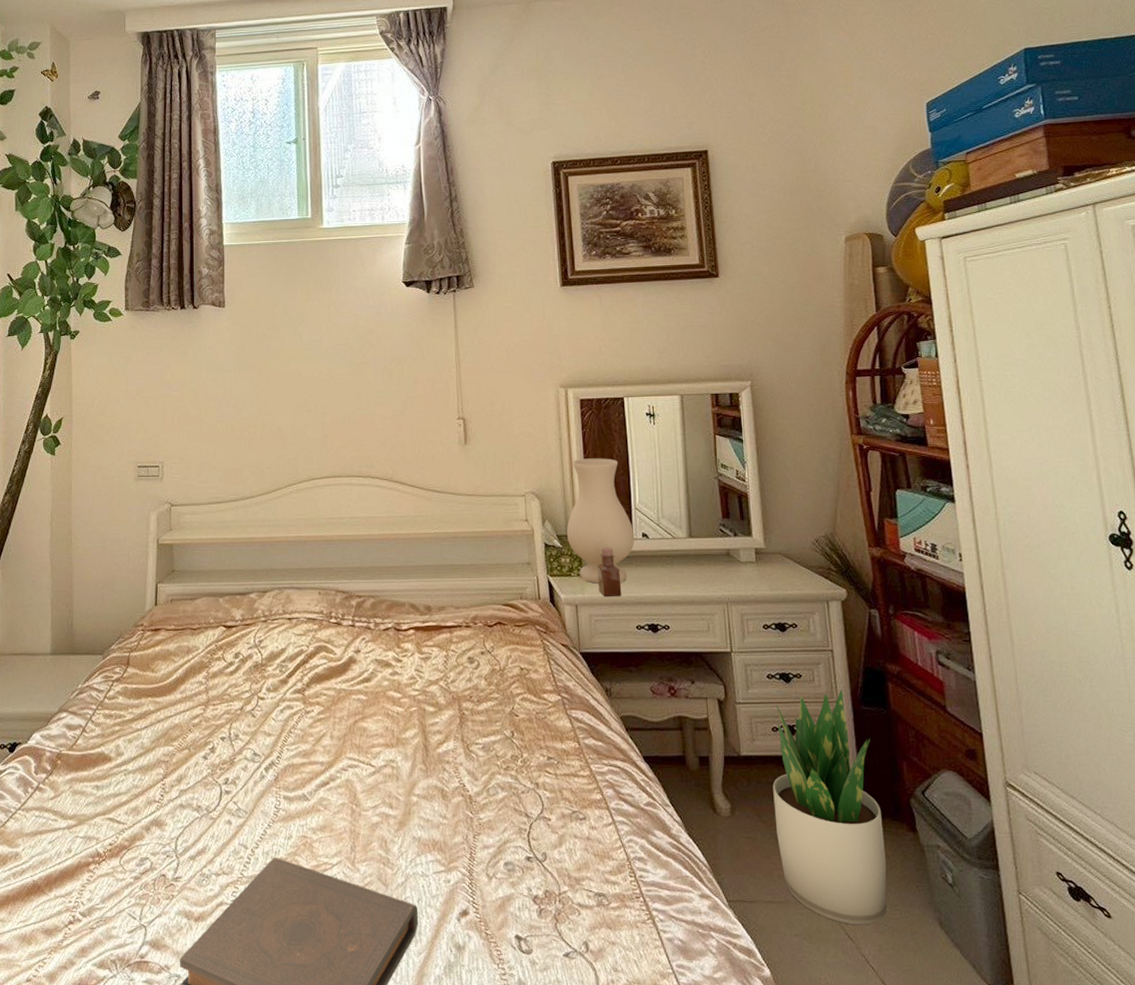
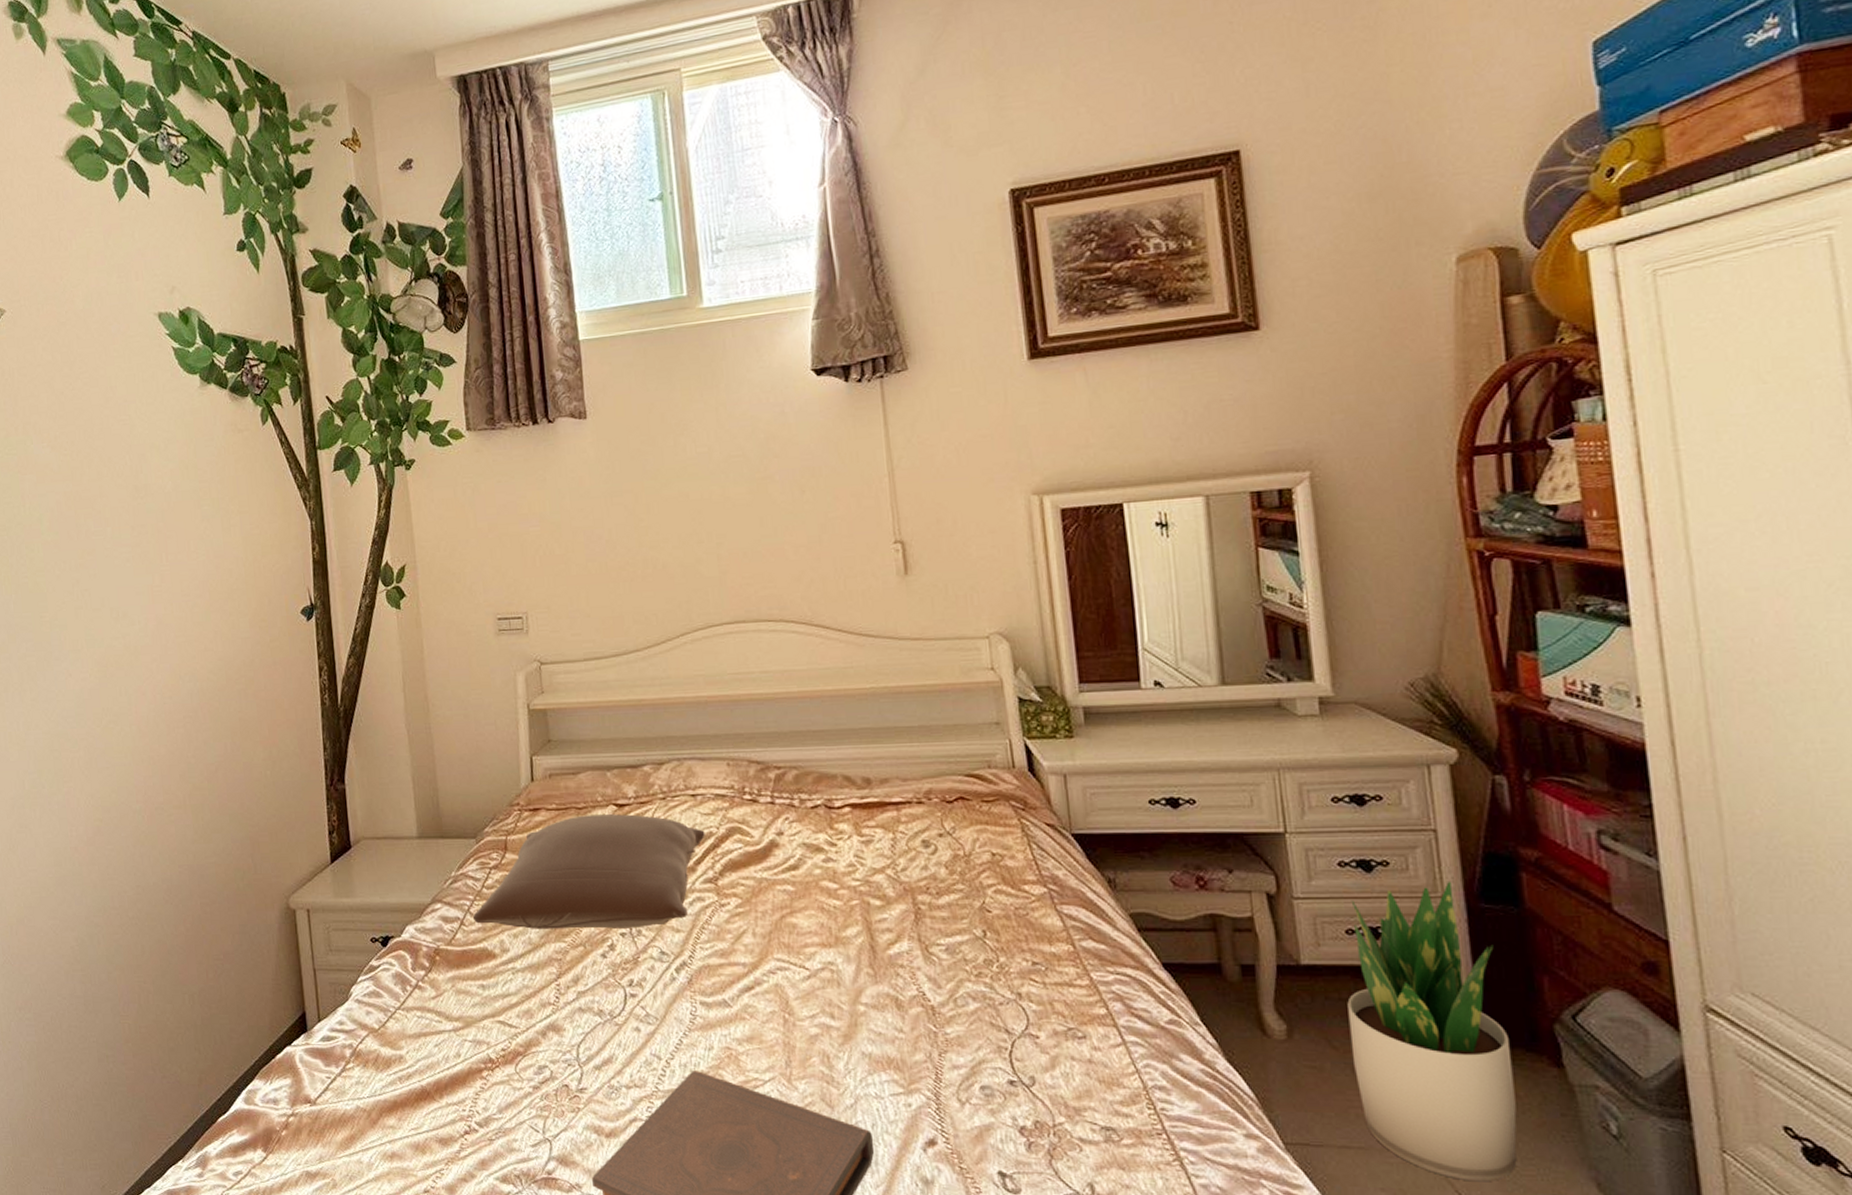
pillow: none [94,634,297,735] -> present [473,814,705,929]
vase: present [566,458,635,584] -> none [1047,585,1144,747]
perfume bottle: present [598,547,622,596] -> none [1092,700,1127,763]

